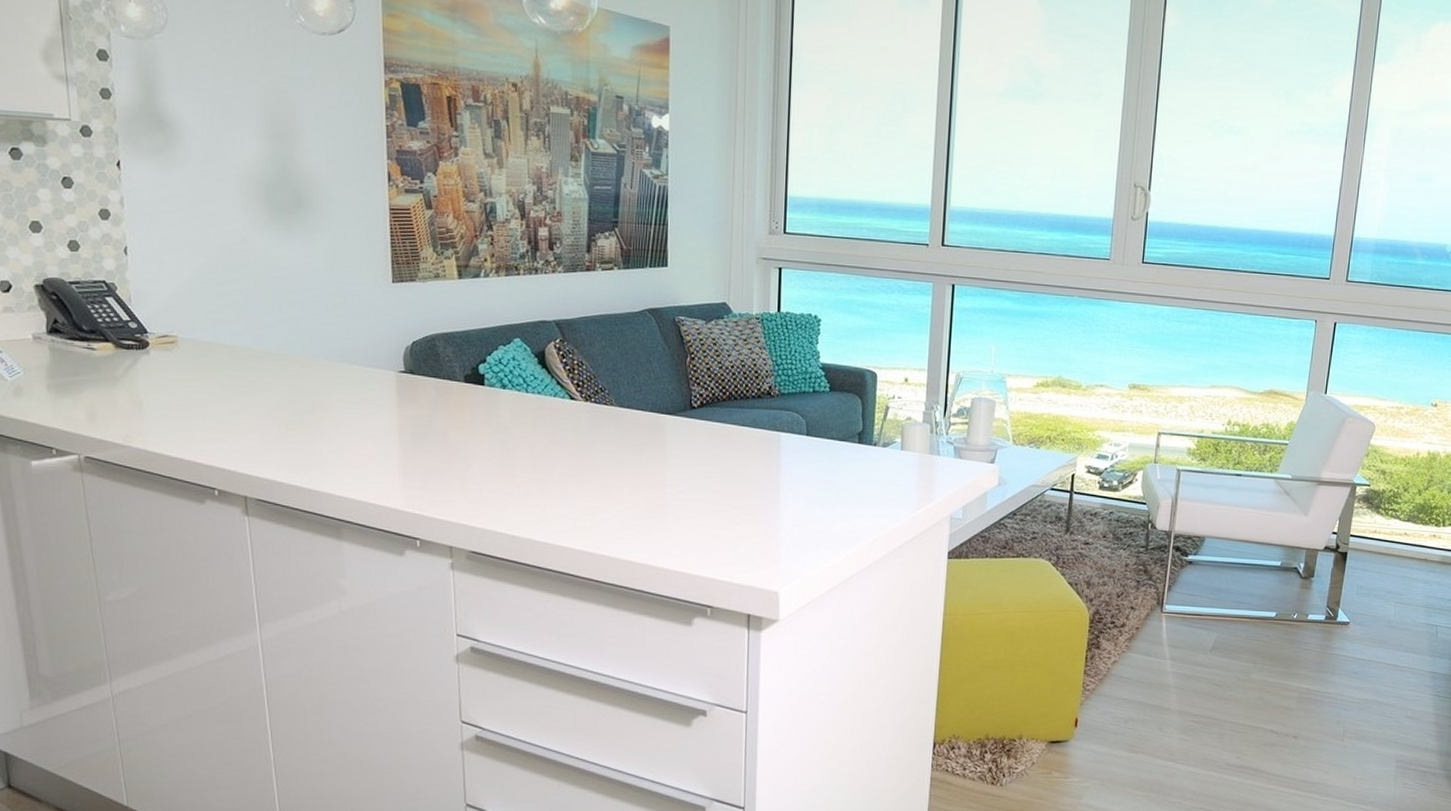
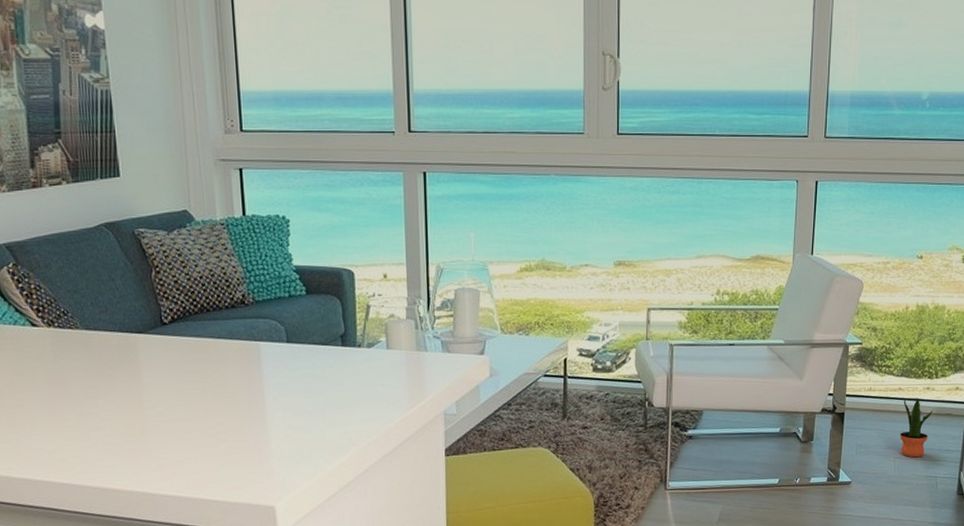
potted plant: none [1402,542,1438,605] -> present [899,397,933,458]

